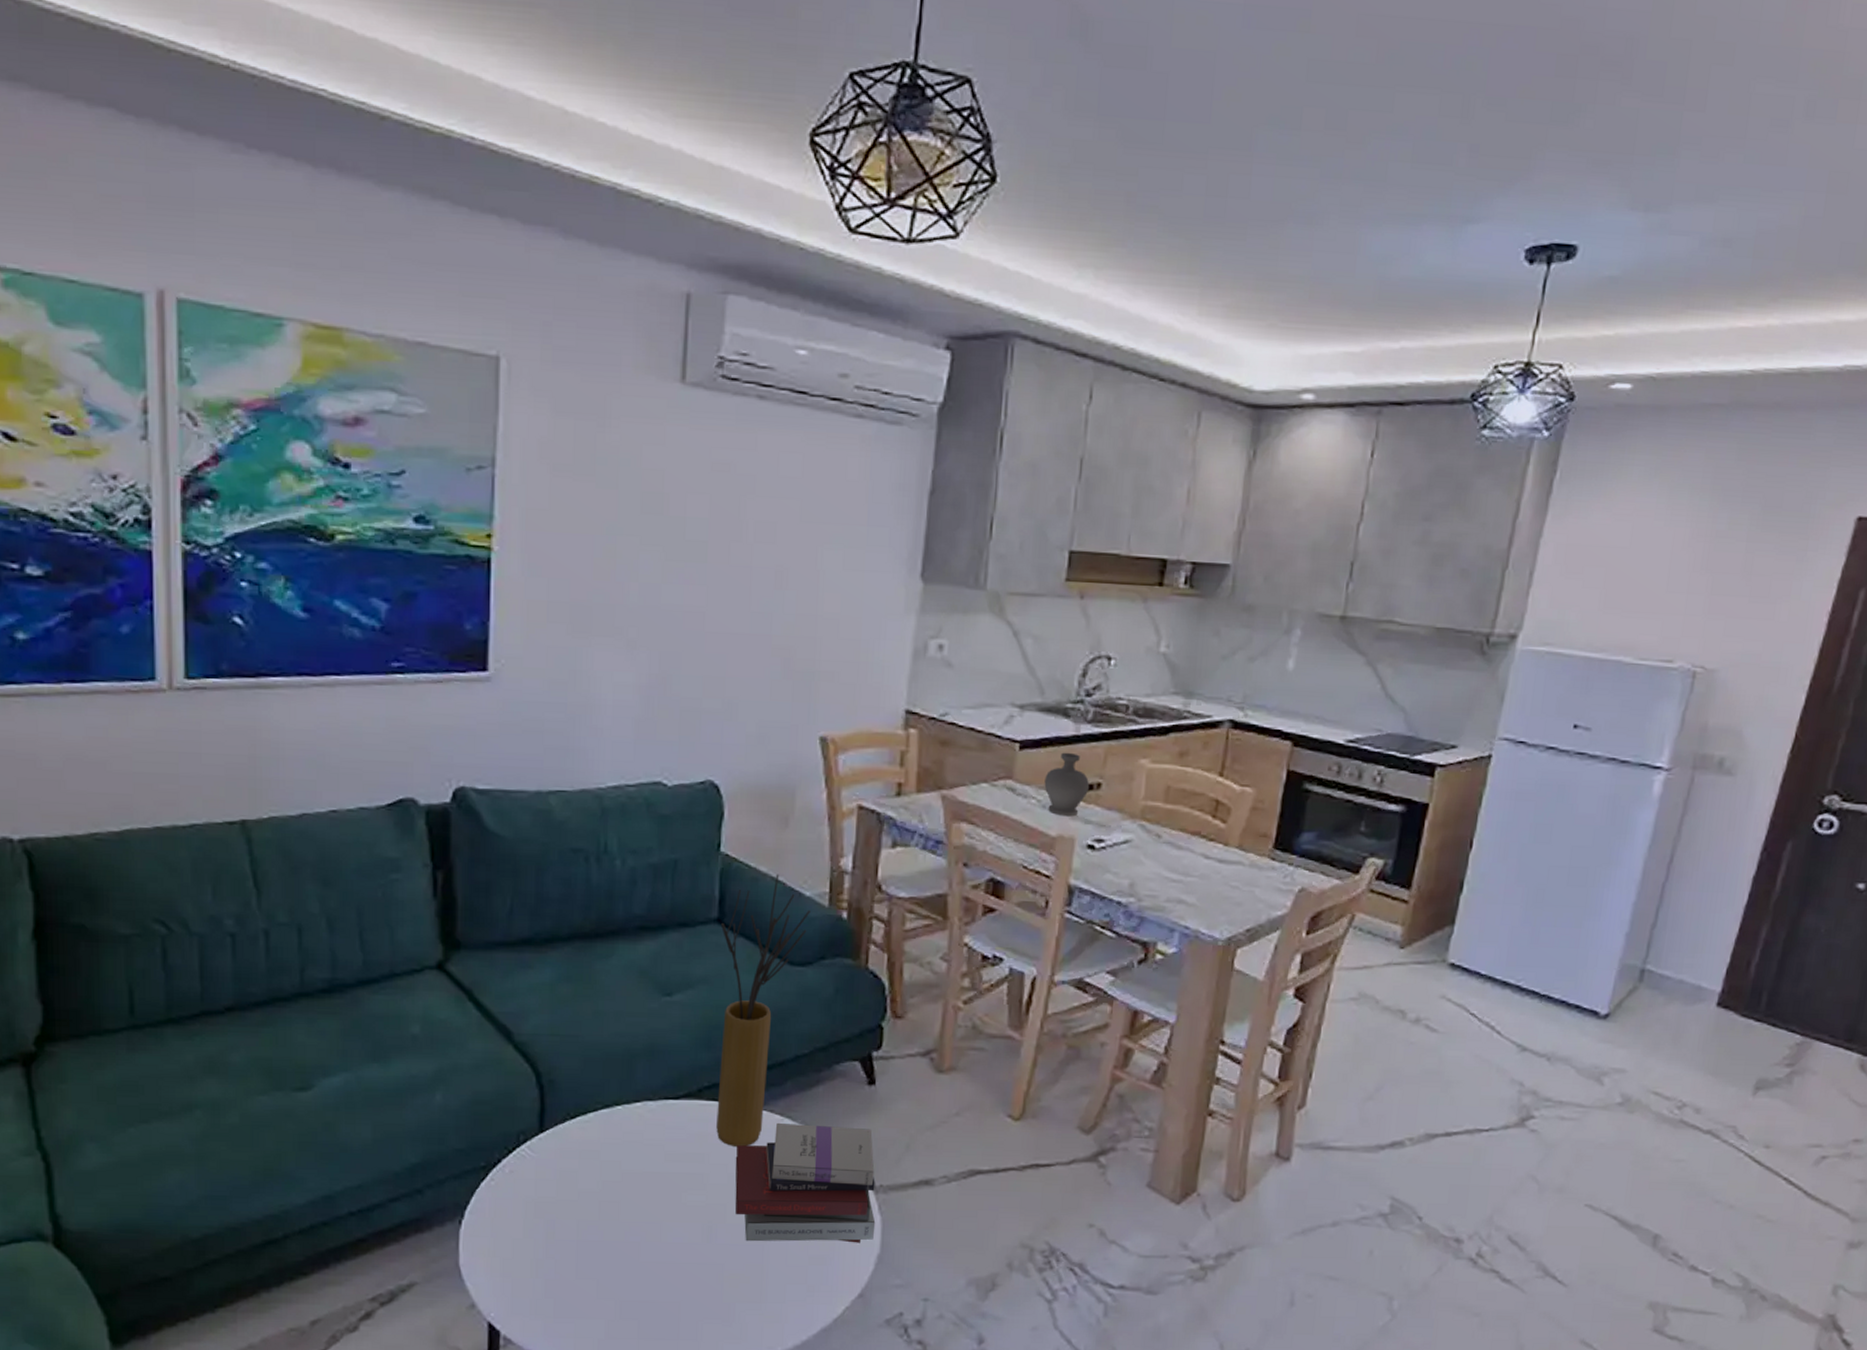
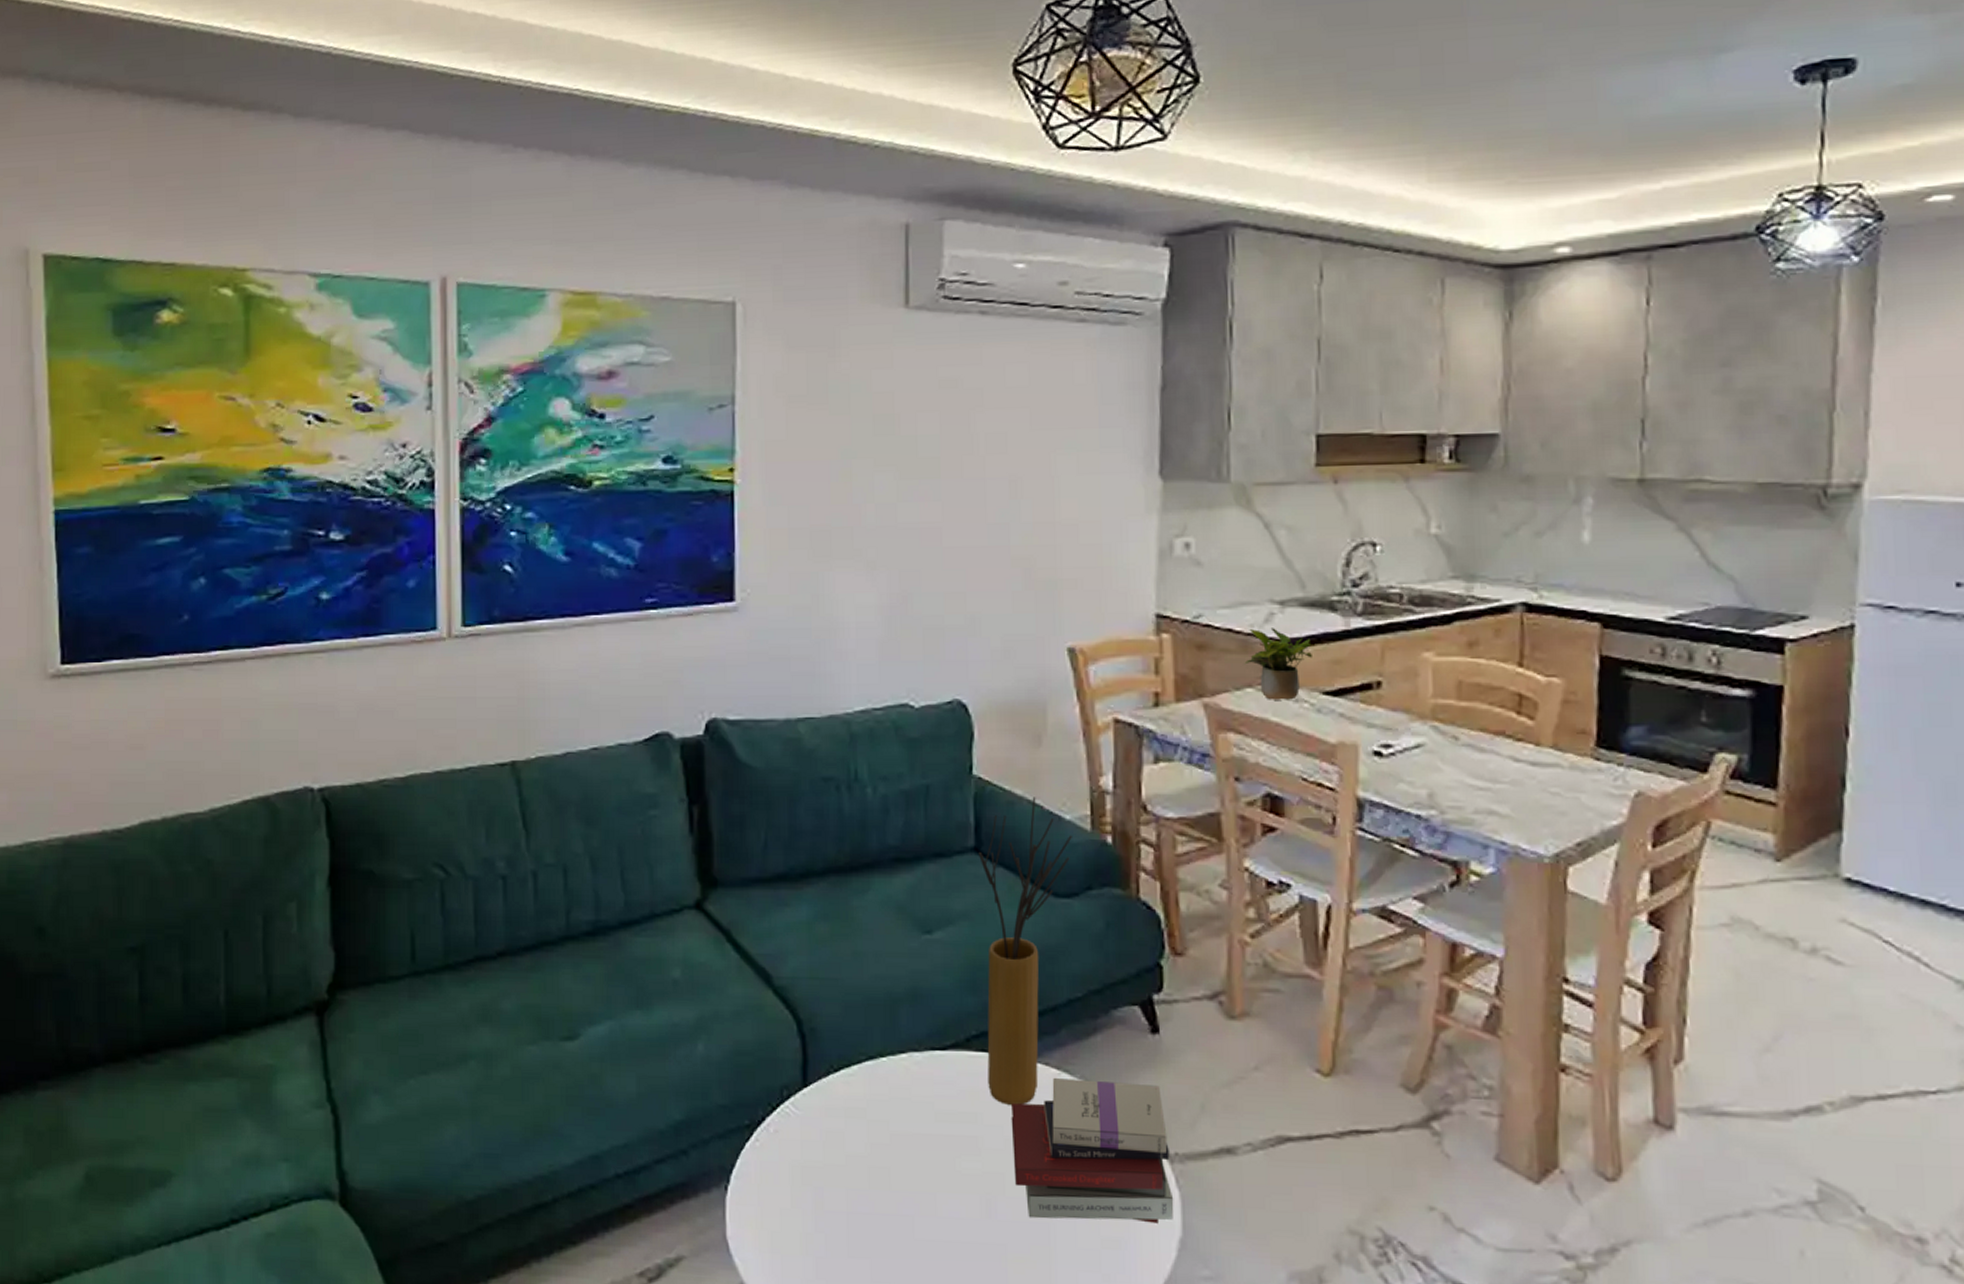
potted plant: none [982,729,1044,796] -> present [1244,628,1312,700]
decorative vase: present [1044,752,1090,817] -> none [1316,649,1369,721]

